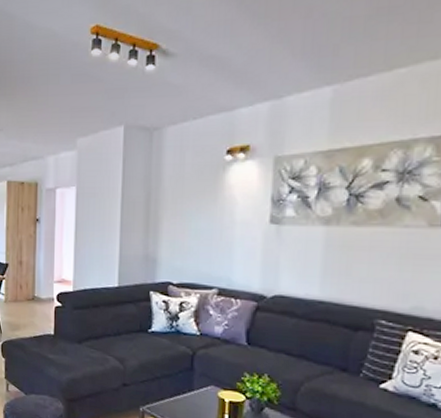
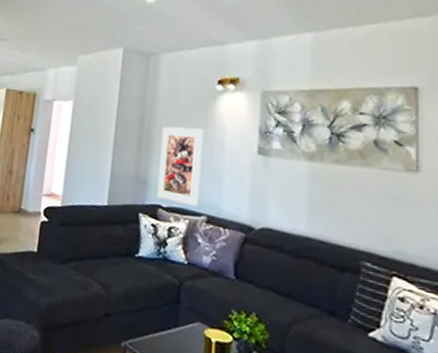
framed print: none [167,202,213,280] -> present [157,126,204,207]

